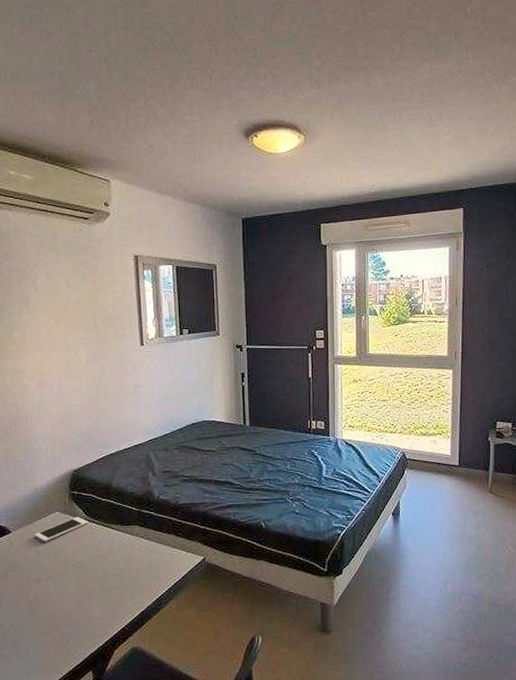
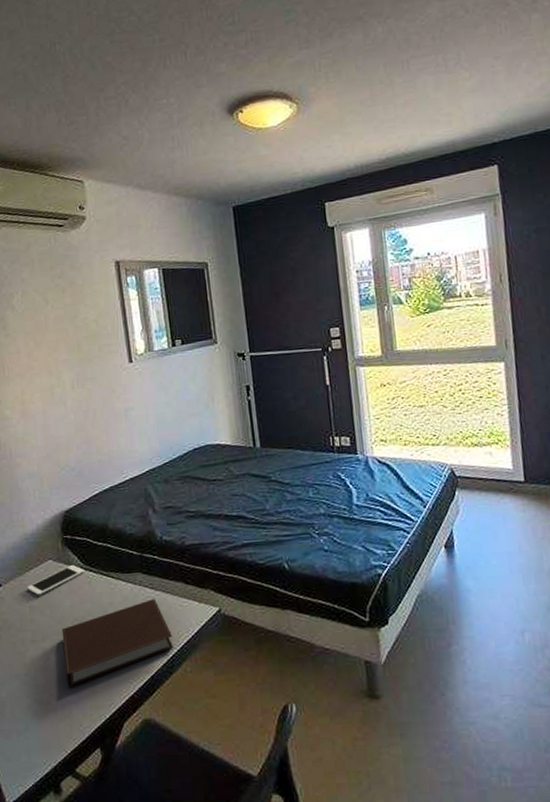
notebook: none [64,548,162,620] -> present [61,599,173,687]

